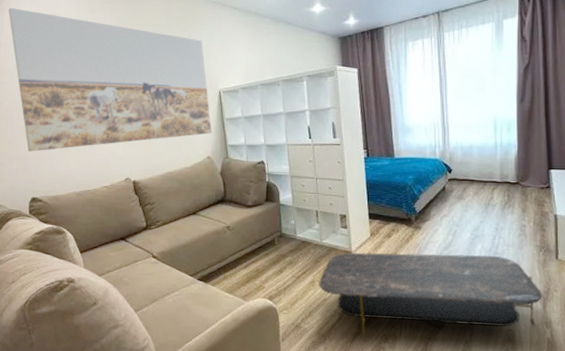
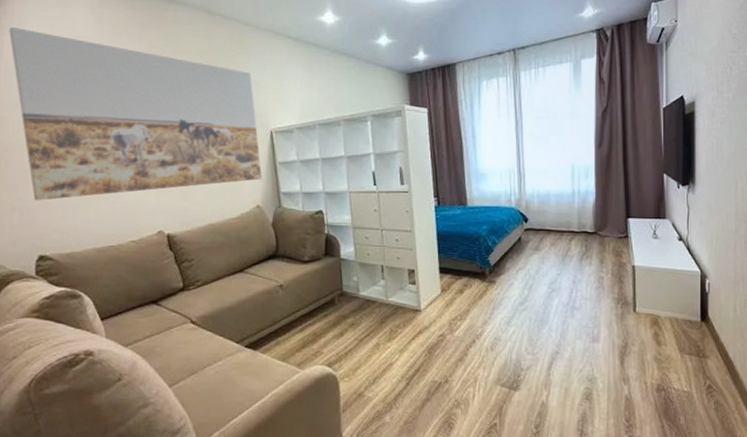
coffee table: present [319,252,542,342] -> none [384,309,620,409]

